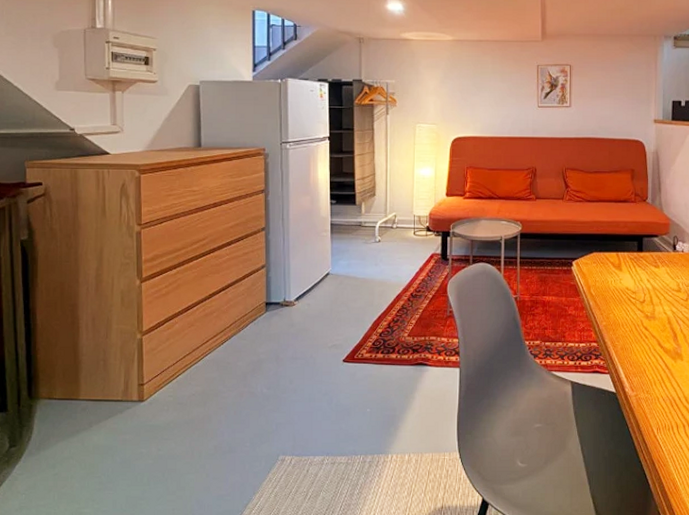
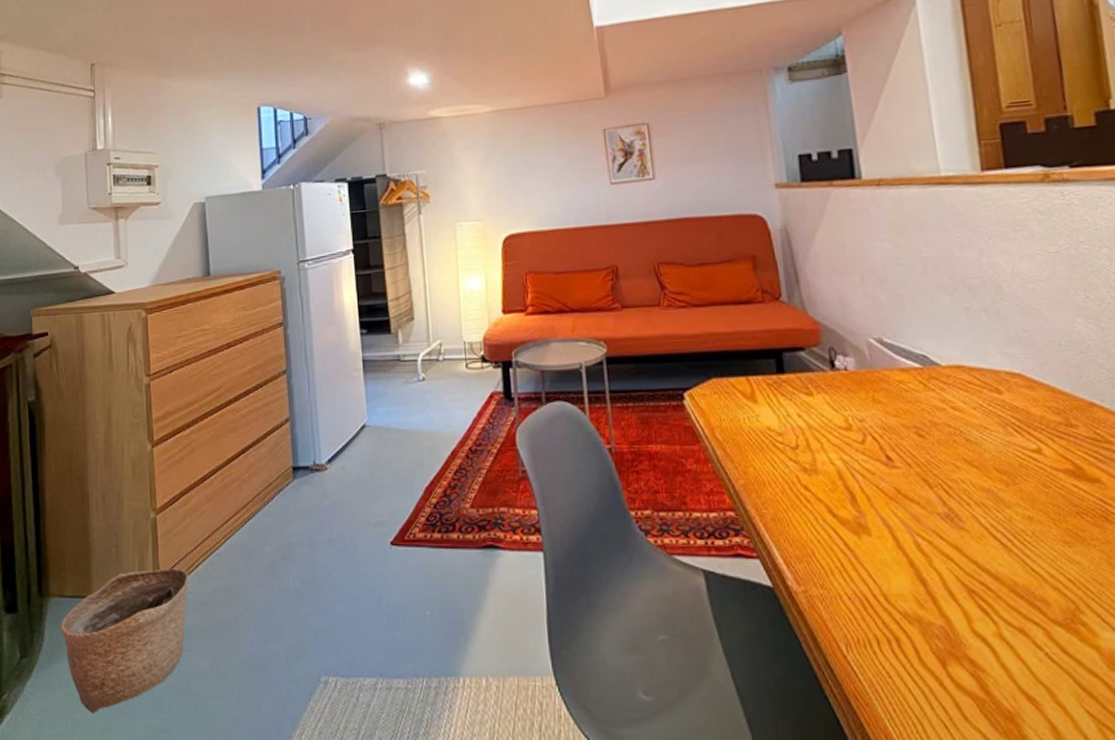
basket: none [49,377,171,488] -> present [60,568,190,714]

